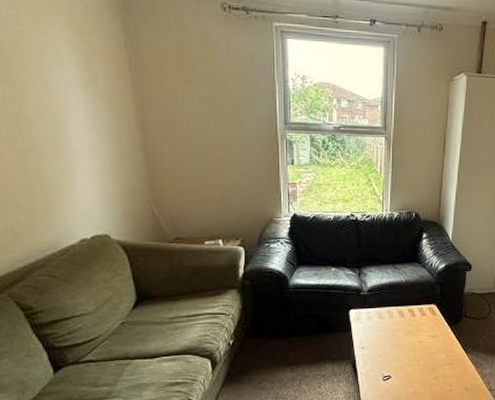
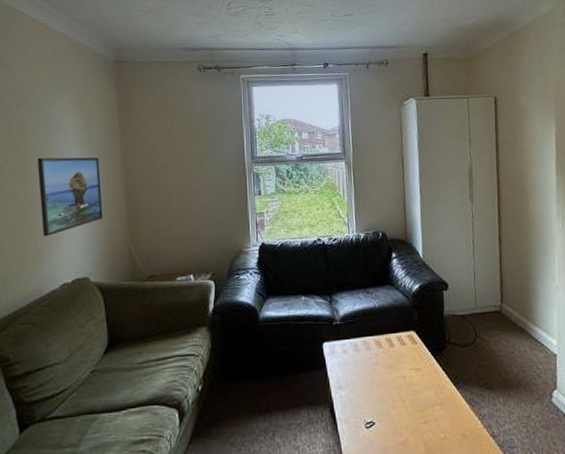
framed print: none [32,98,119,189] -> present [37,157,103,237]

